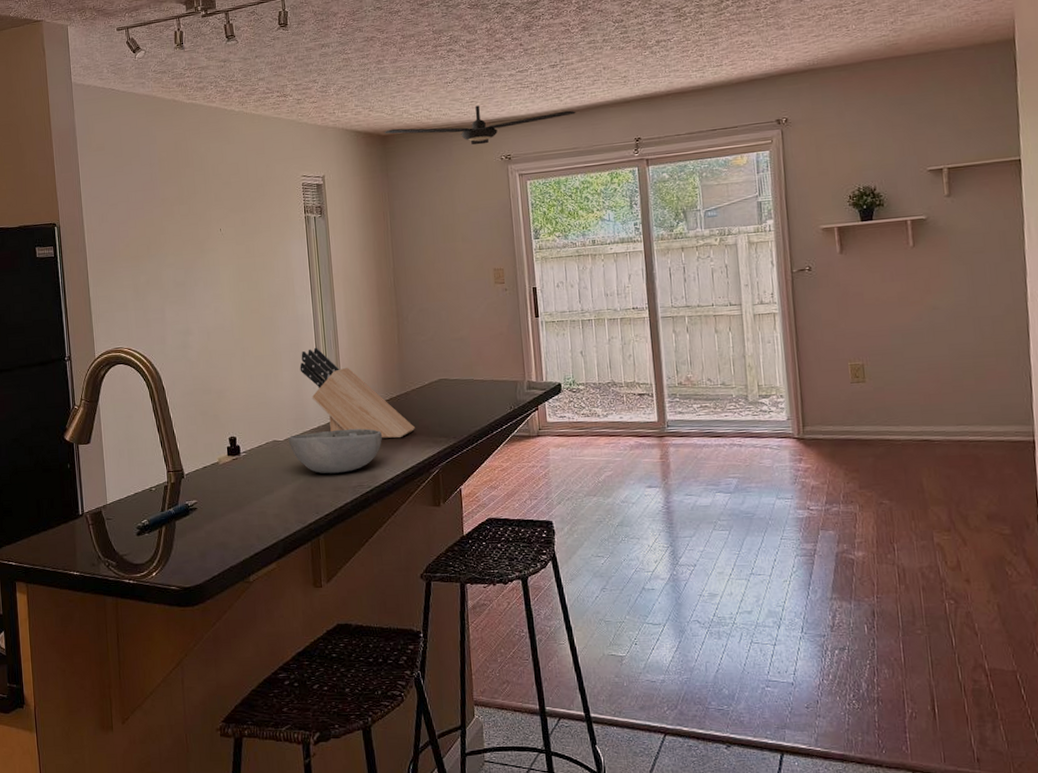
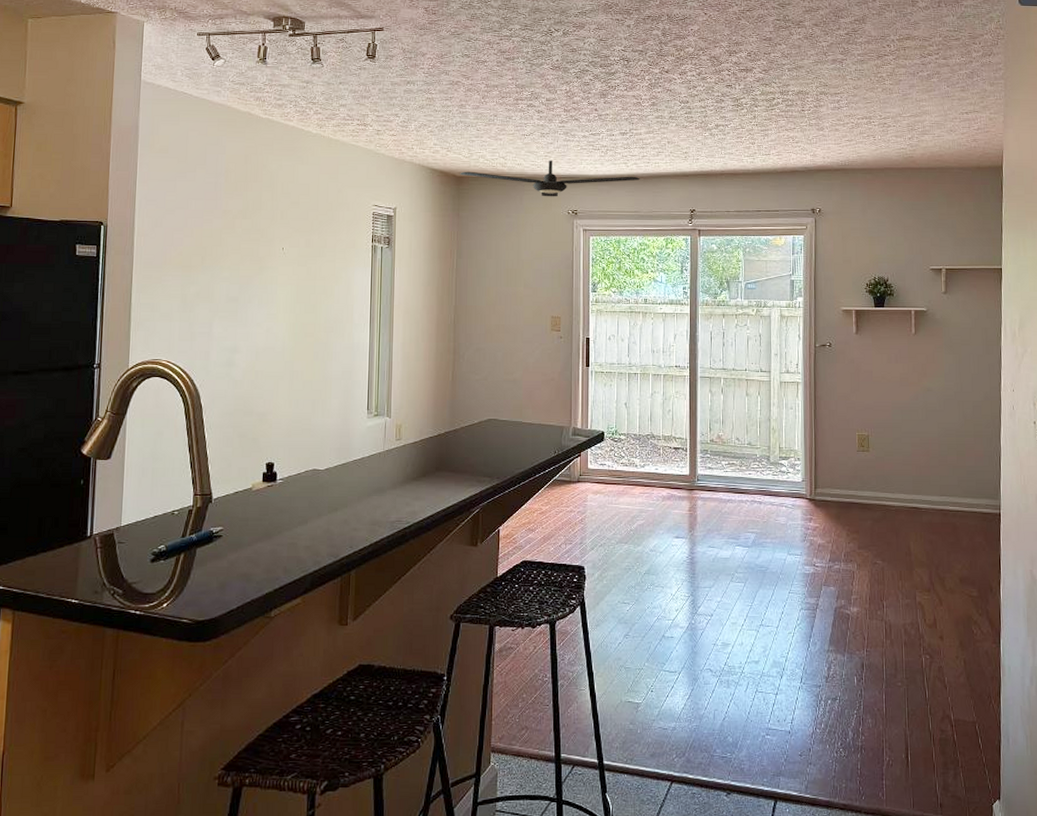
bowl: present [288,428,382,474] -> none [329,462,426,507]
knife block: present [300,347,416,438] -> none [349,377,461,475]

